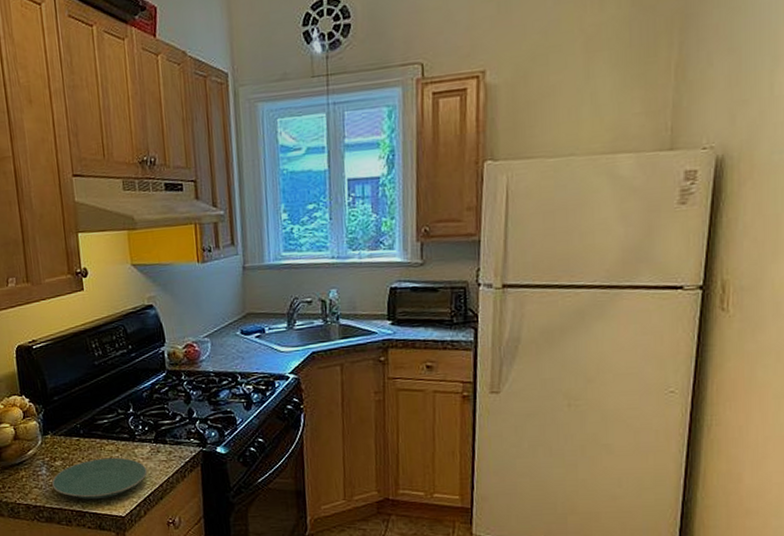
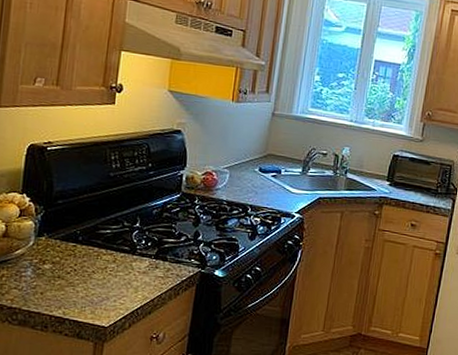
plate: present [51,457,148,500] -> none [34,266,142,308]

